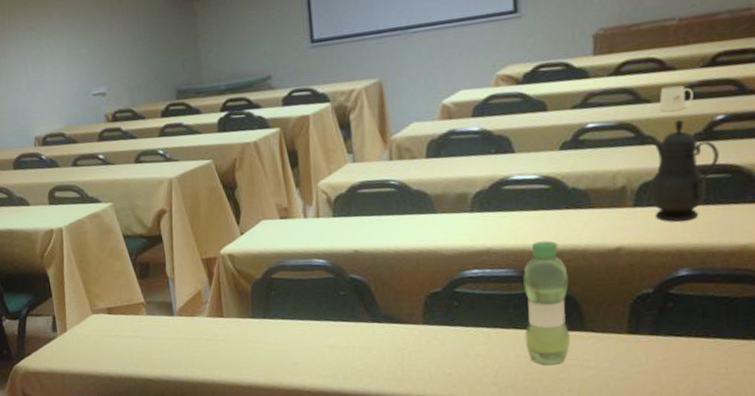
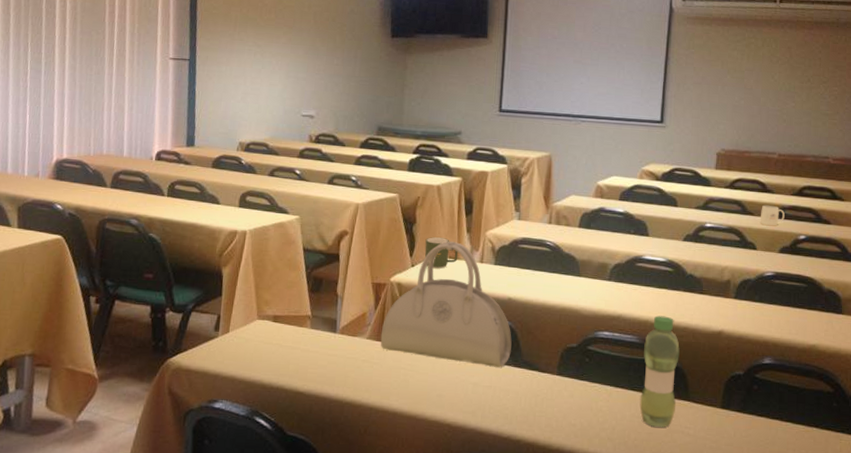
handbag: none [220,199,367,327] -> present [380,241,512,368]
mug: none [251,198,291,233] -> present [424,237,458,269]
coffeepot: present [649,119,719,222] -> none [747,233,800,317]

